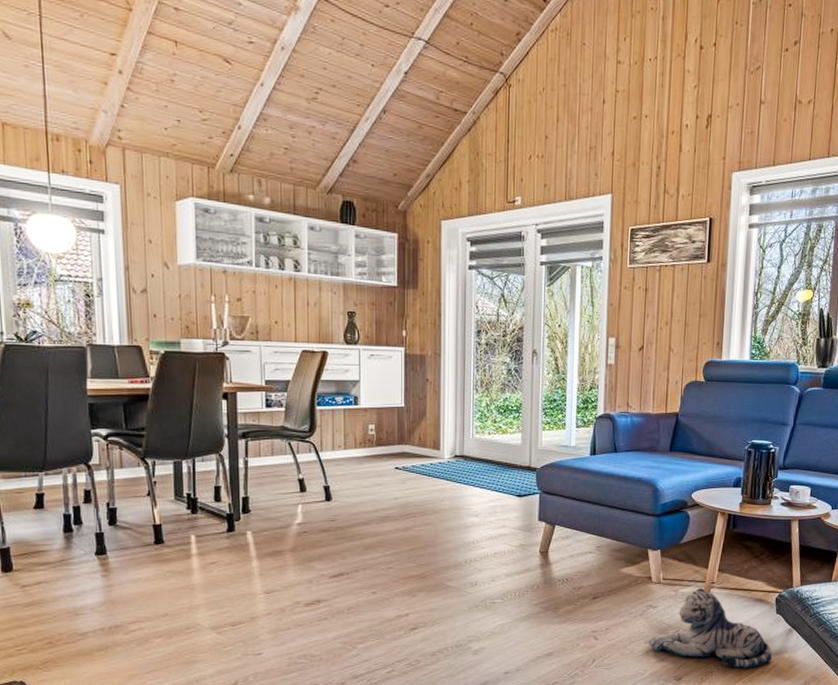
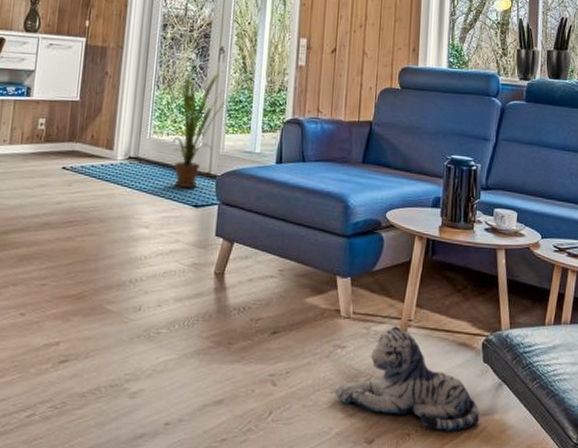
house plant: none [492,373,545,480] -> present [172,71,230,188]

